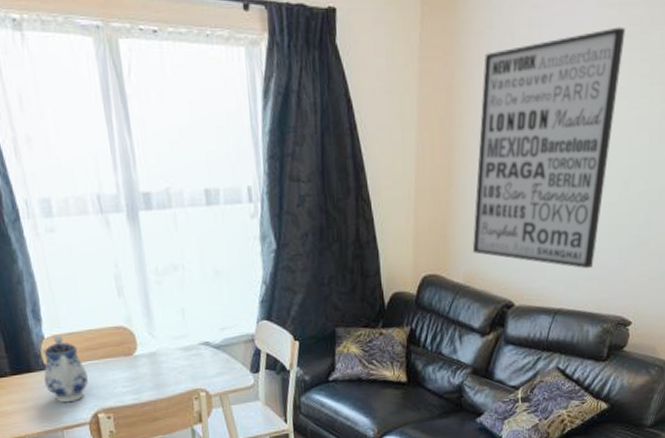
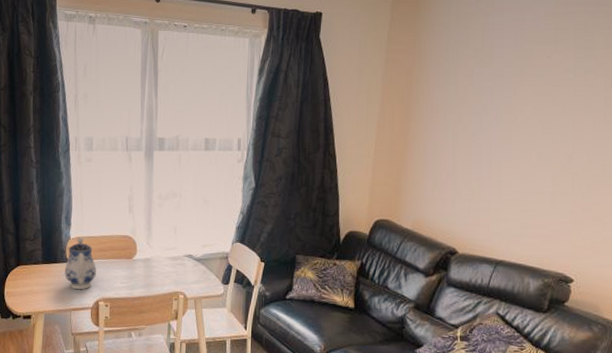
wall art: present [472,27,625,269] -> none [421,30,571,228]

